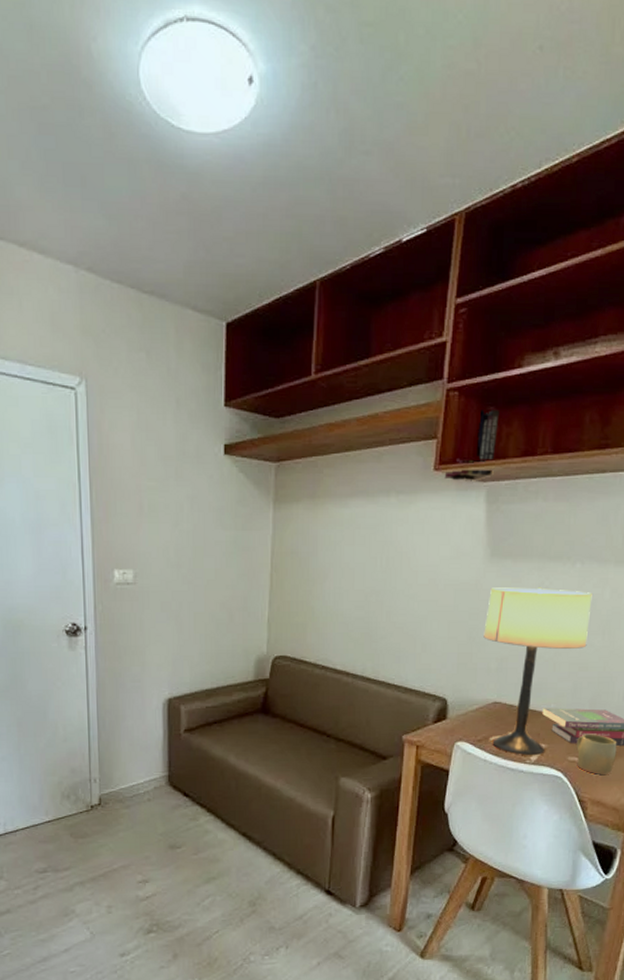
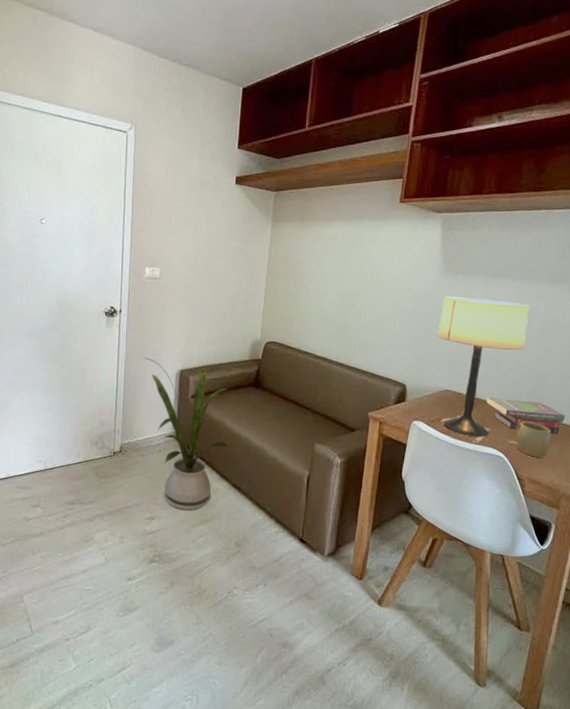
house plant: none [119,686,237,869] -> present [143,357,231,511]
books: present [444,410,500,481] -> none [408,158,454,212]

